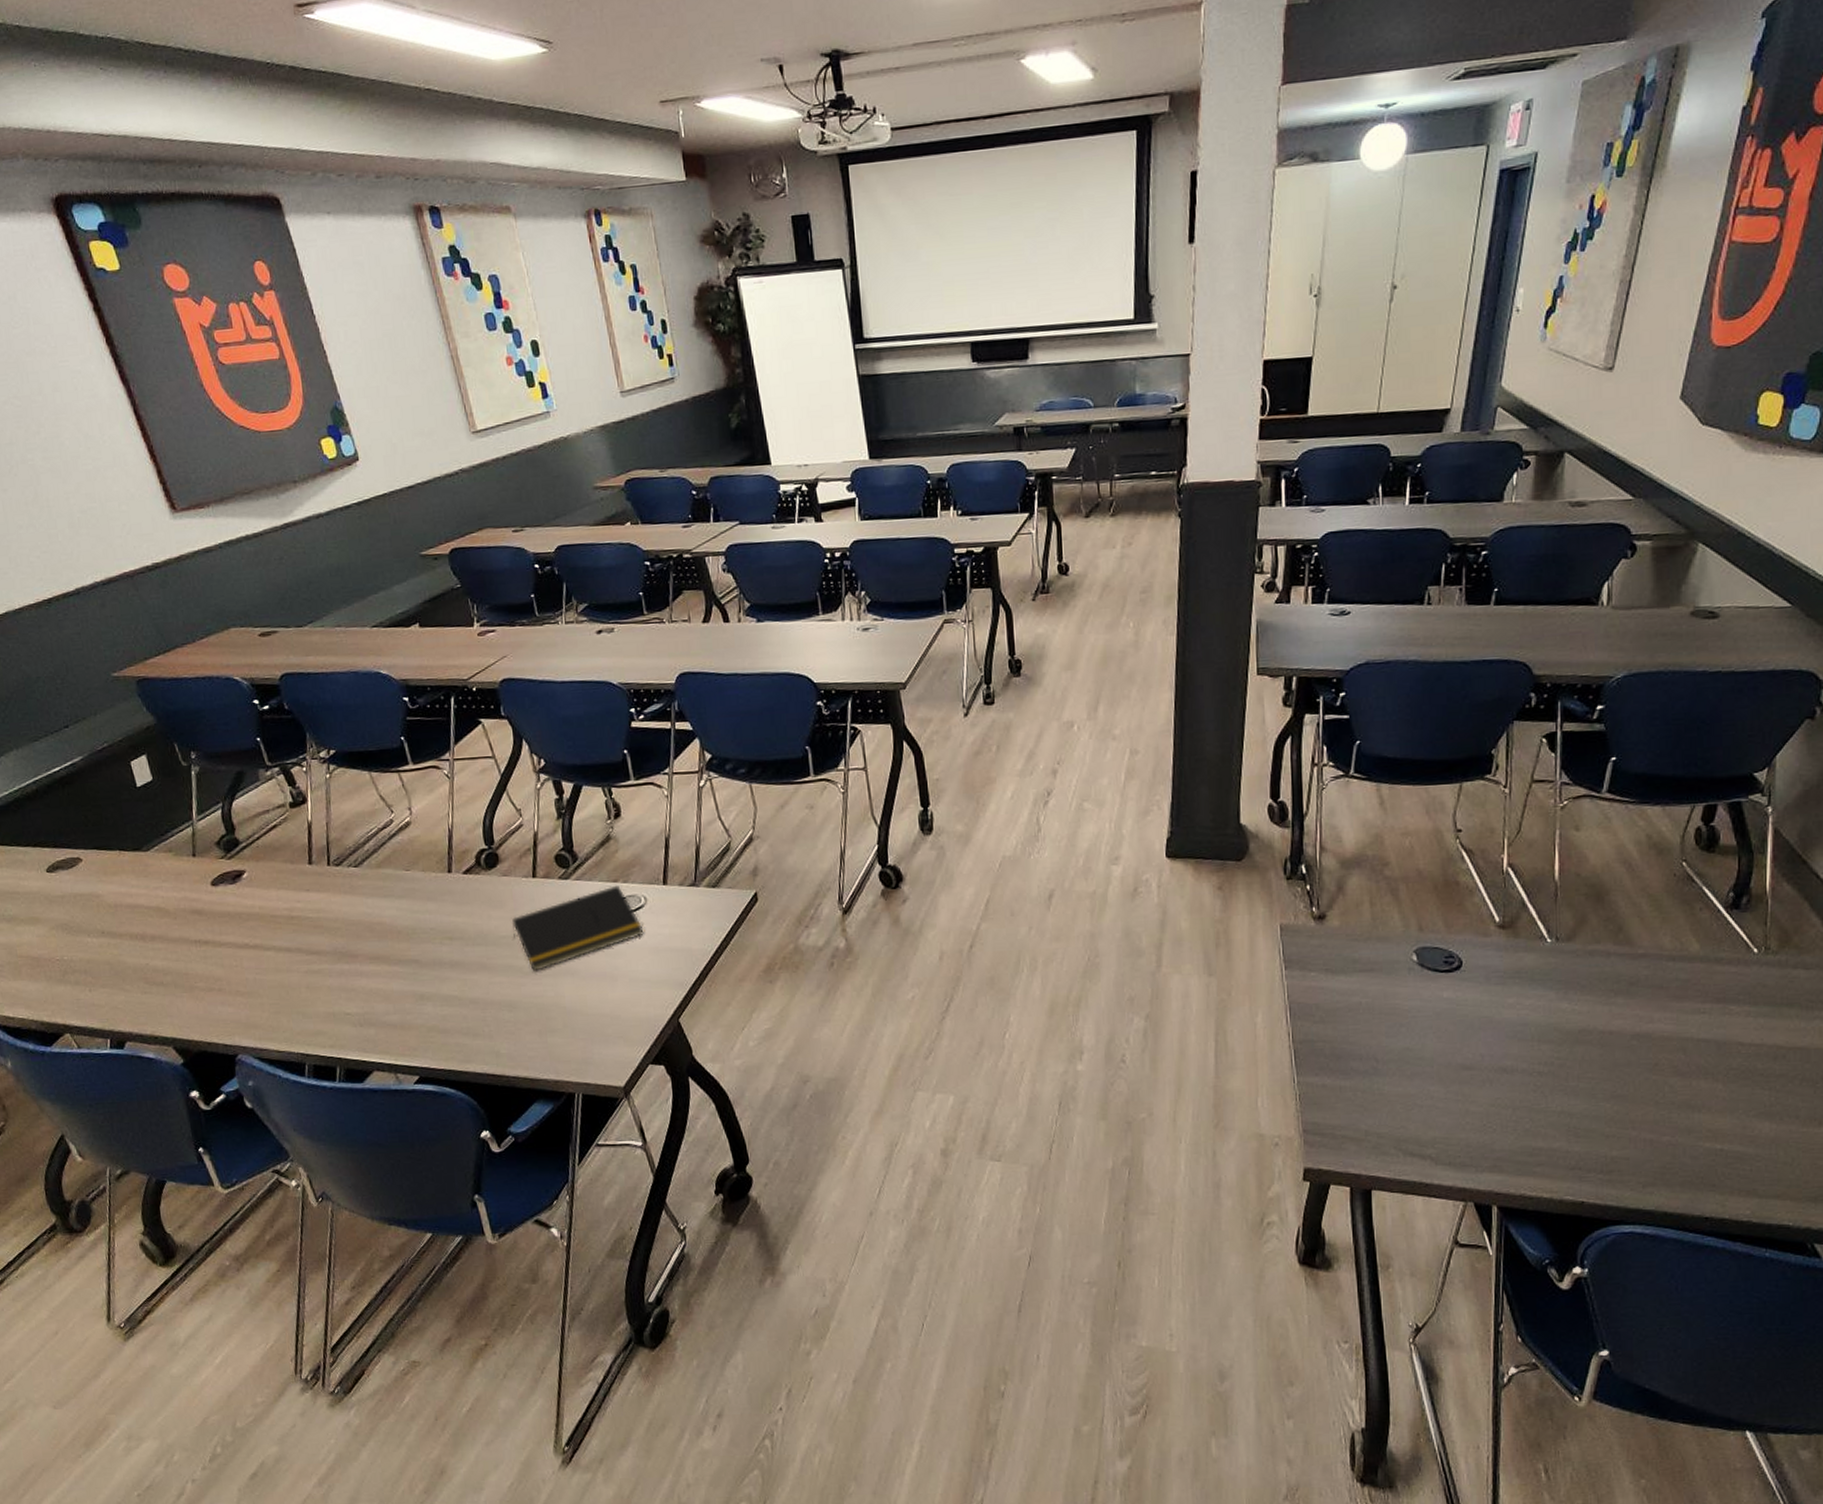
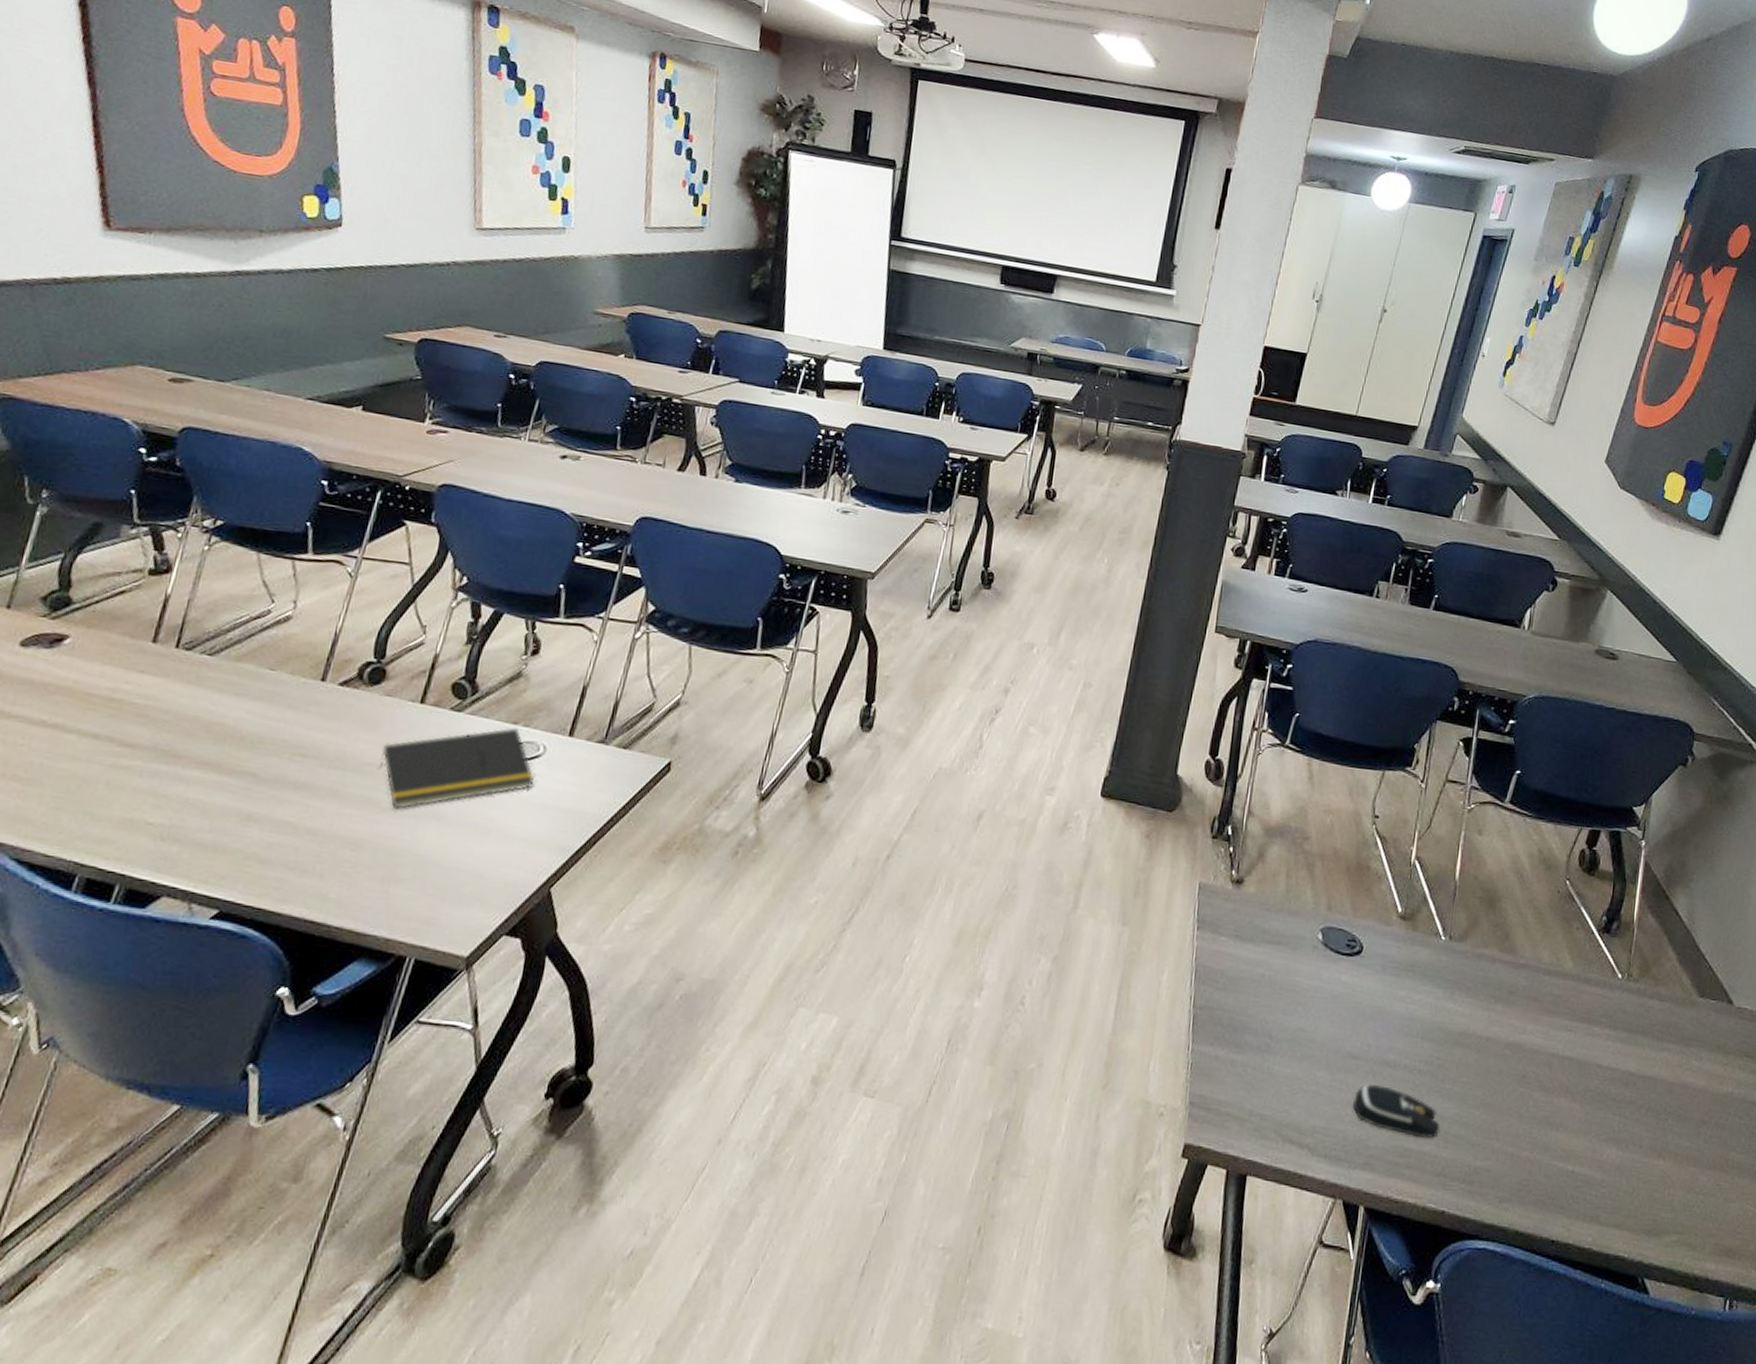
computer mouse: none [1473,1090,1568,1136] -> present [1353,1084,1440,1138]

